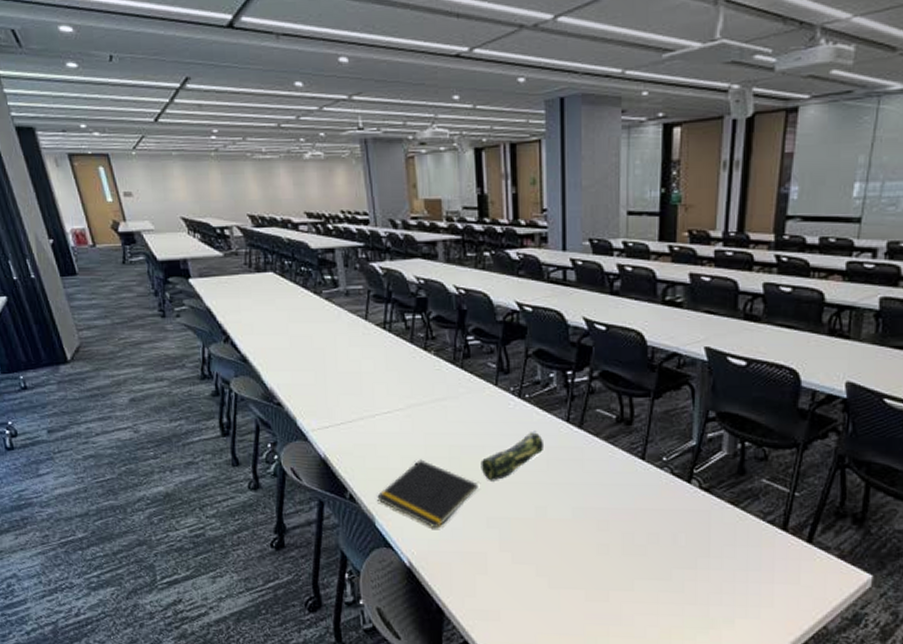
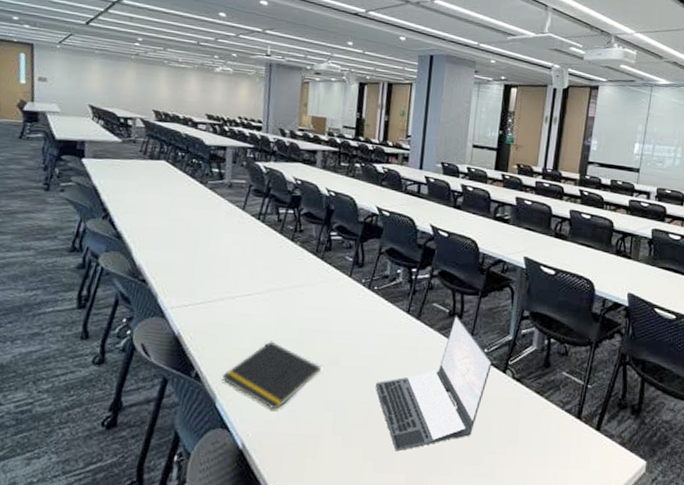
pencil case: present [481,431,545,481] -> none [325,319,386,365]
laptop: none [539,421,674,568] -> present [375,315,493,452]

